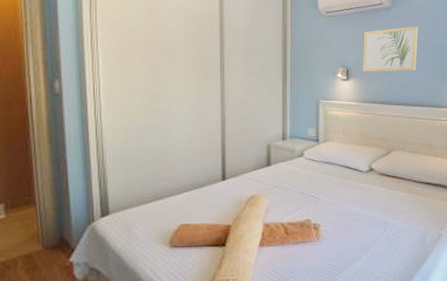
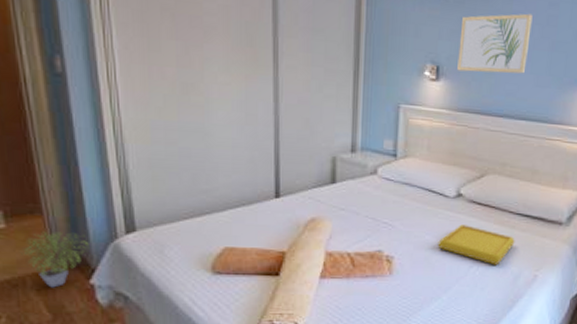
potted plant: none [16,219,71,267] -> present [21,231,89,288]
serving tray: none [356,194,420,227] -> present [438,224,515,265]

